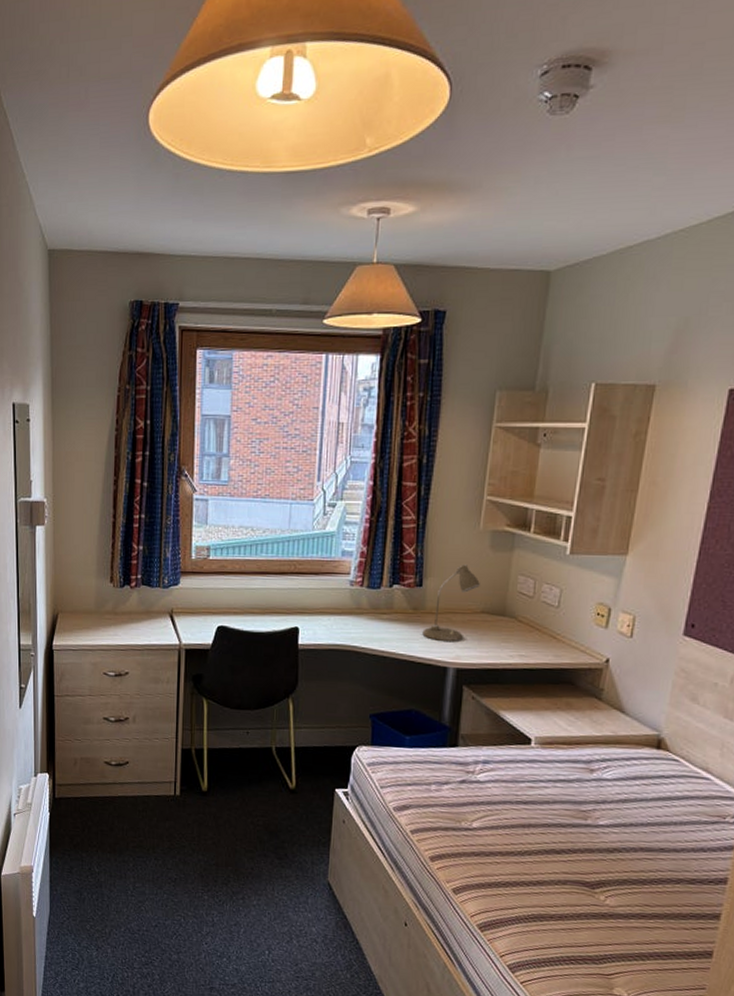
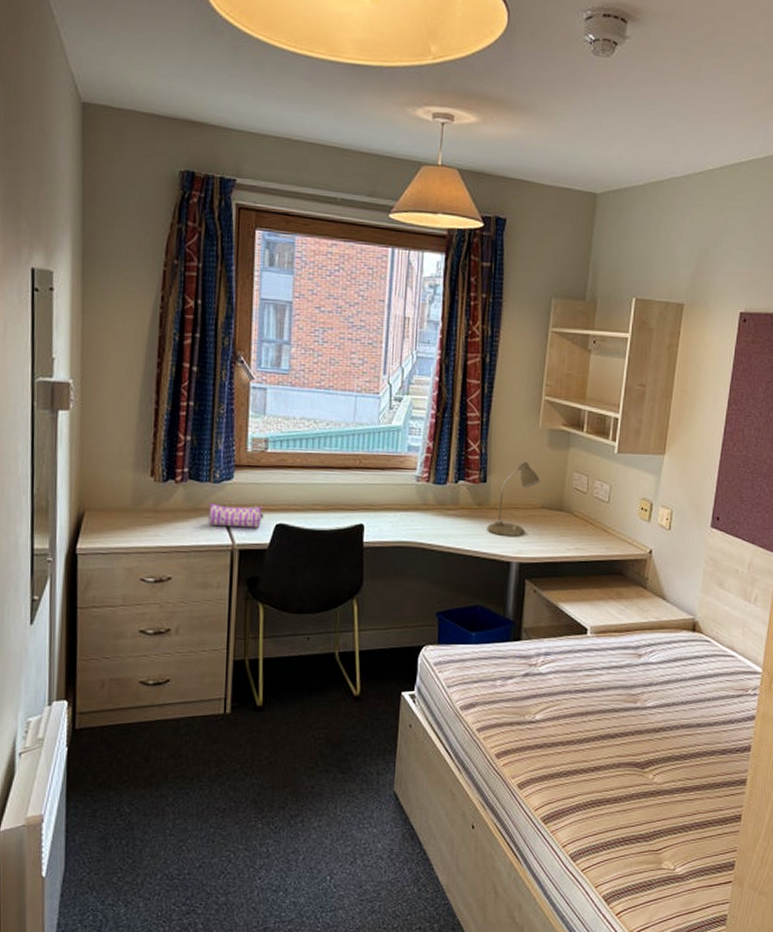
pencil case: none [159,605,207,630] -> present [208,502,264,528]

